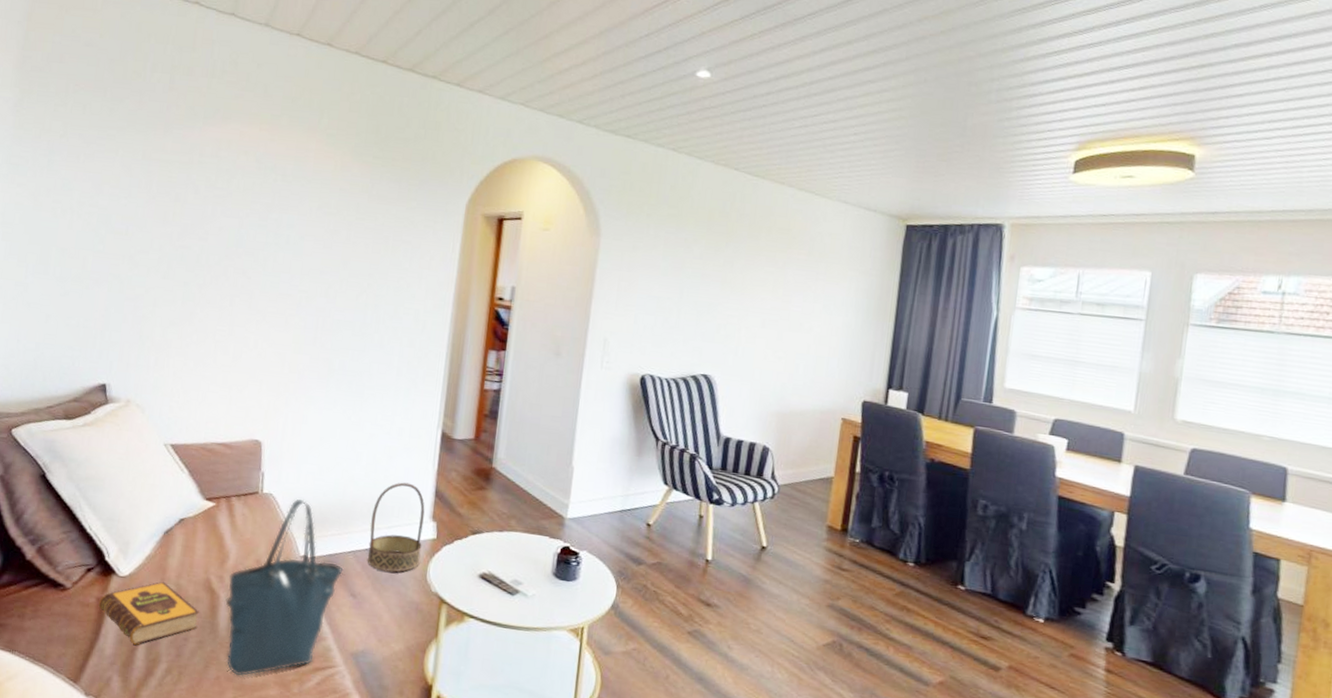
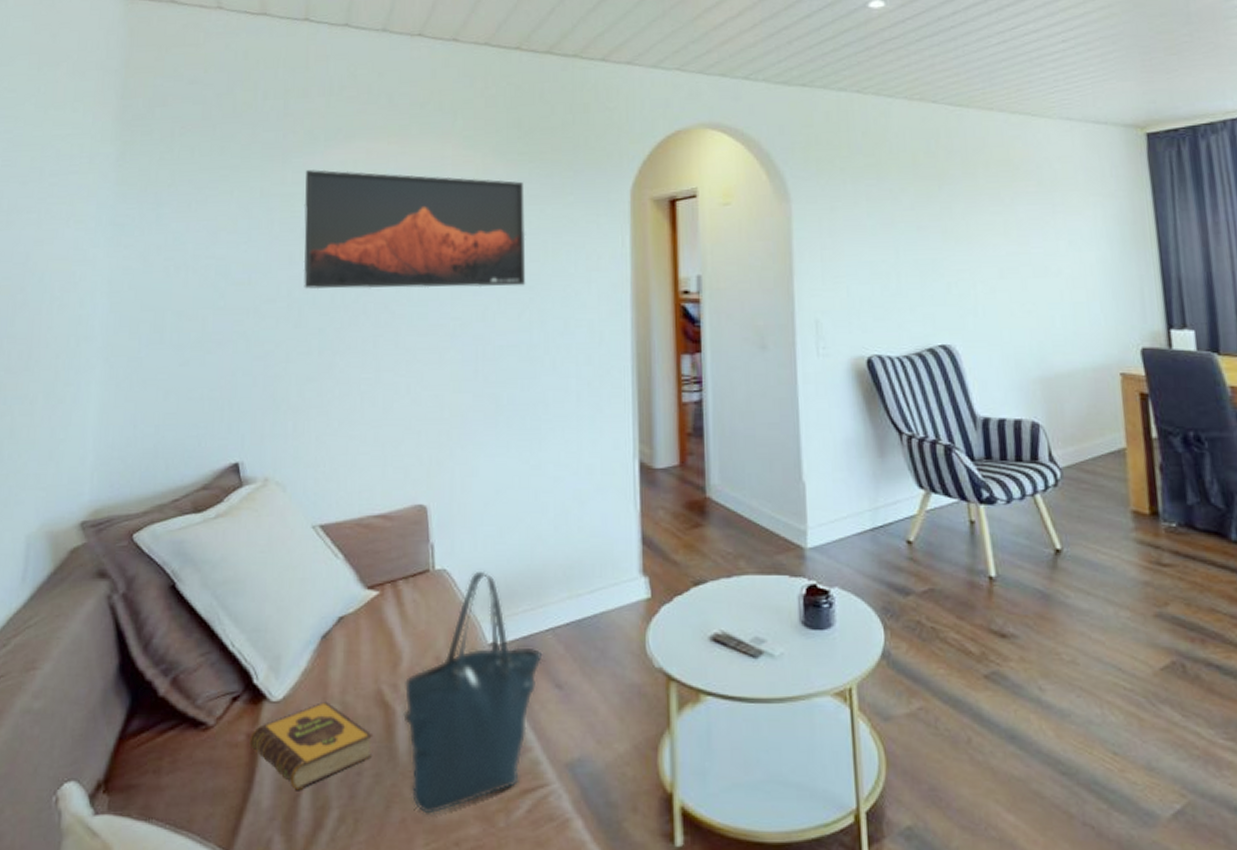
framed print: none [174,142,375,273] -> present [303,169,526,290]
basket: present [367,482,425,573] -> none [568,532,635,649]

